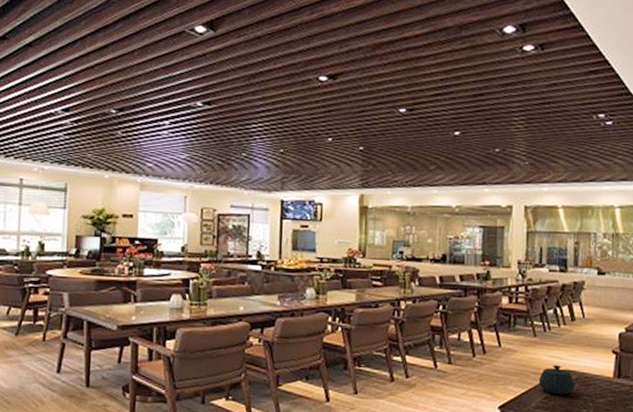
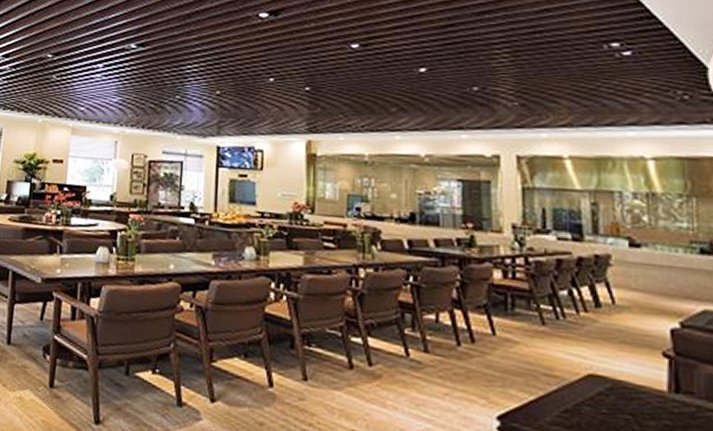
teapot: present [538,365,575,395] -> none [553,366,609,410]

